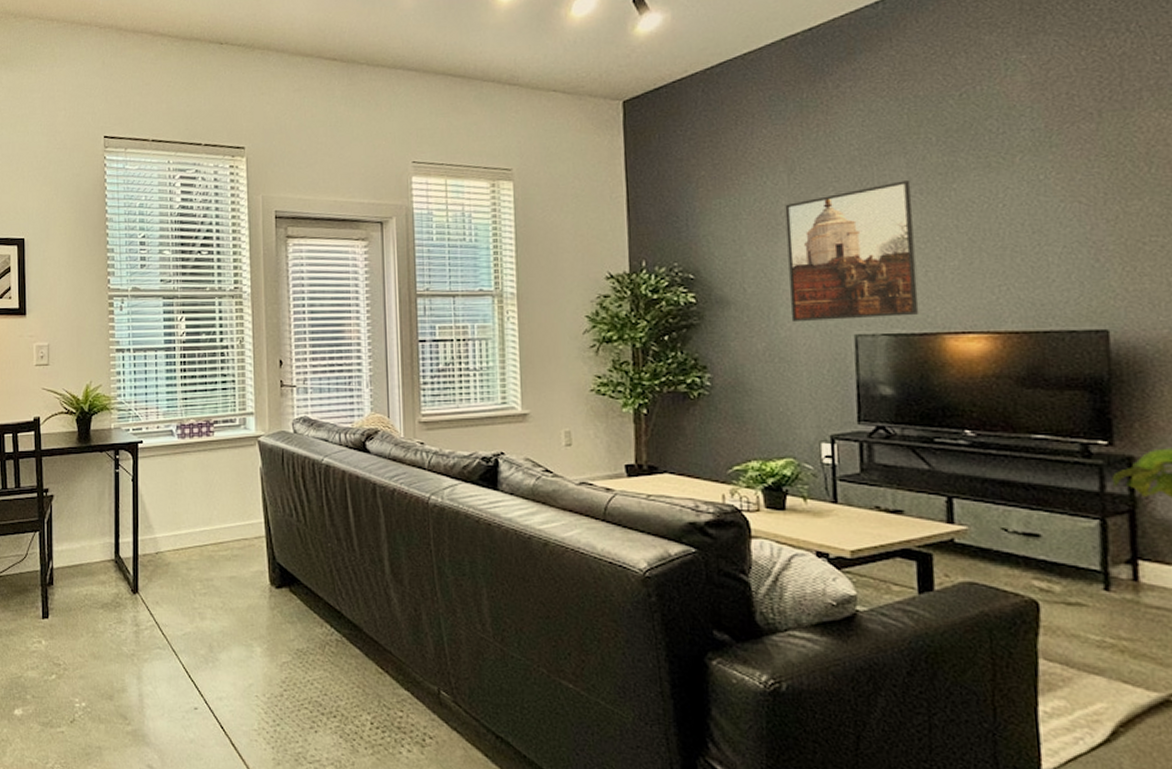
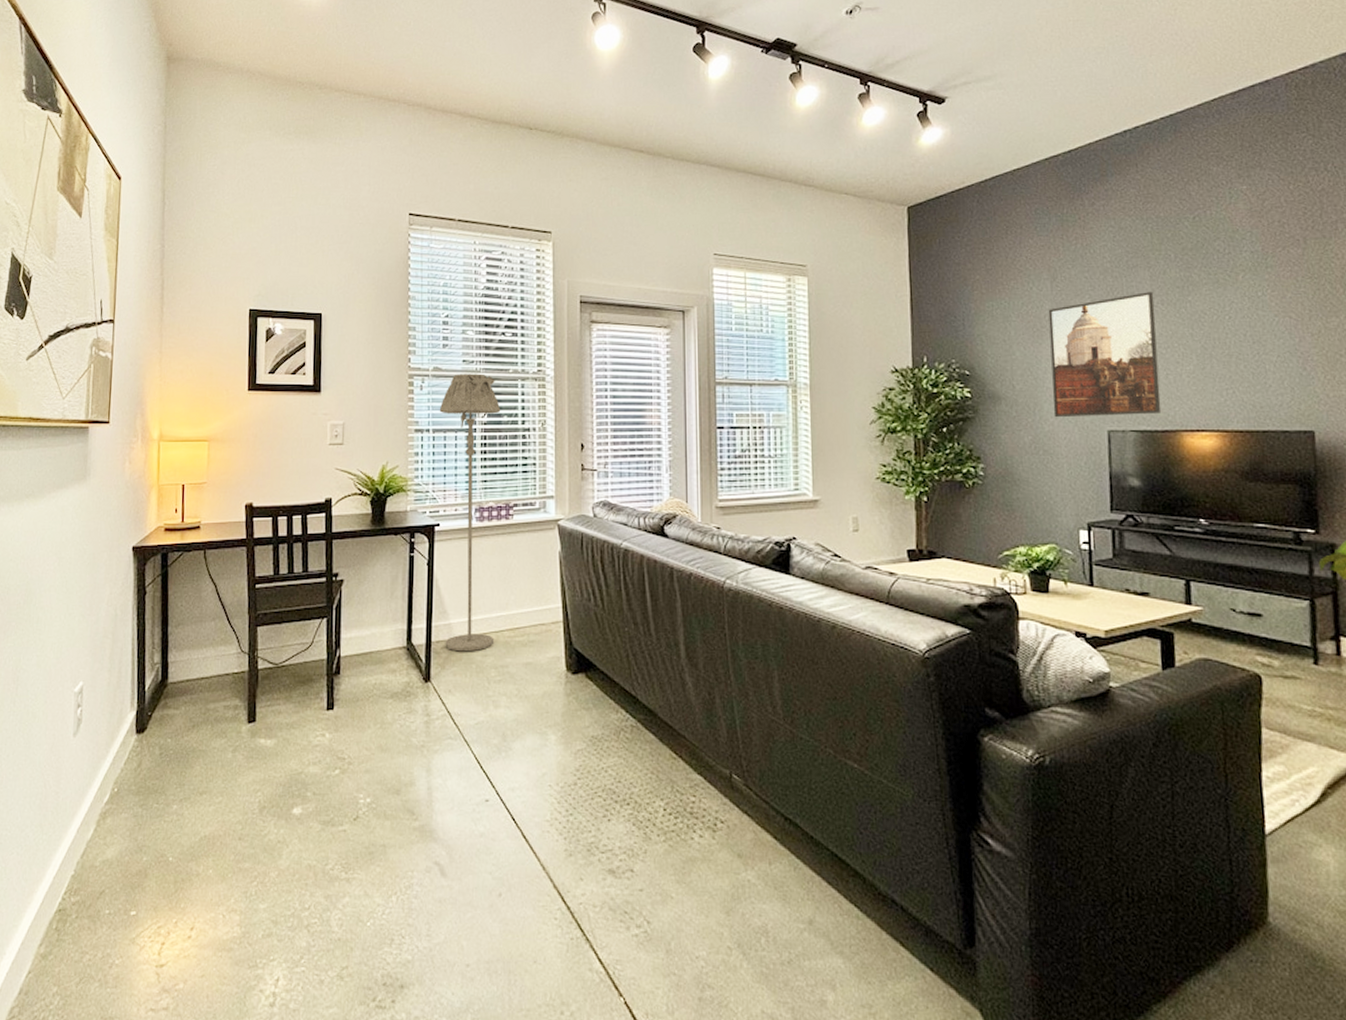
floor lamp: none [139,292,199,565] -> present [439,373,501,652]

